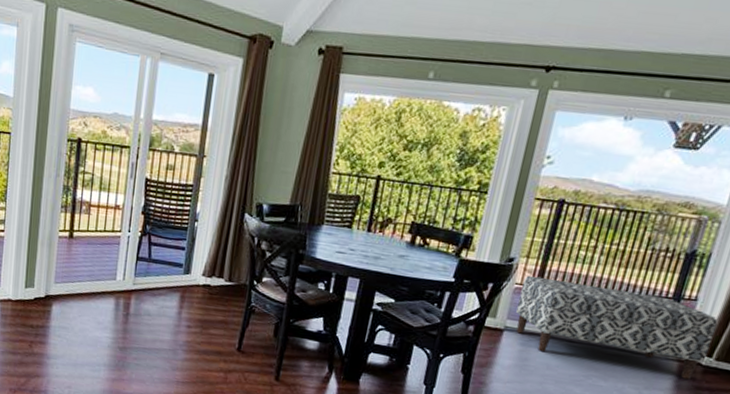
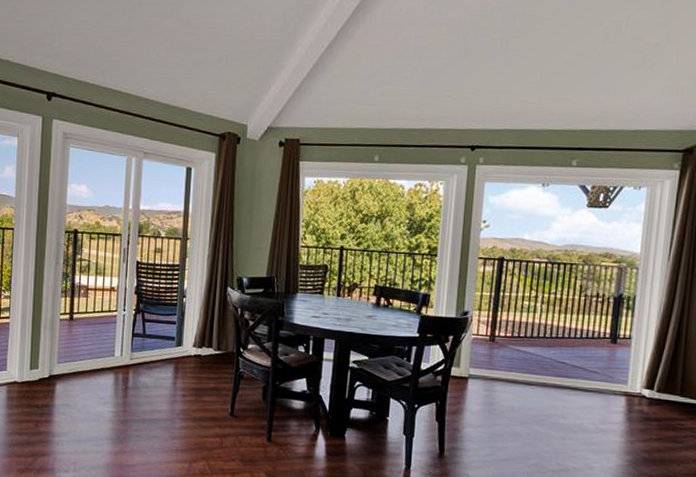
bench: present [516,275,718,380] -> none [477,326,652,412]

